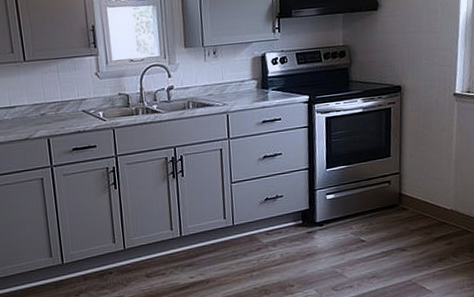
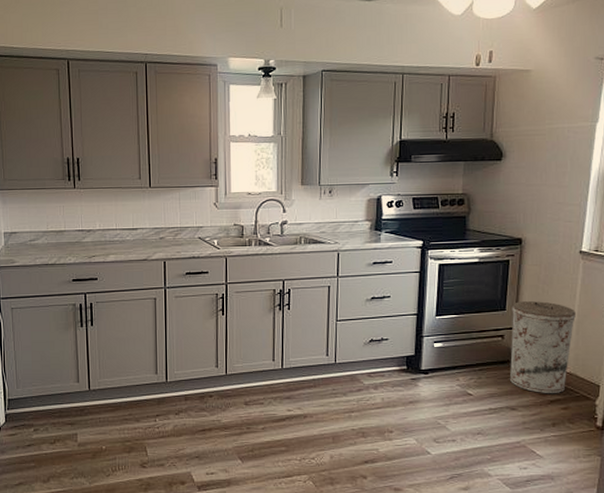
trash can: none [396,144,454,233] -> present [509,301,576,394]

